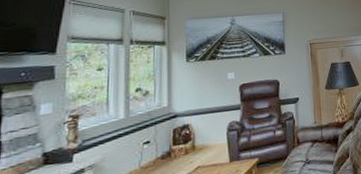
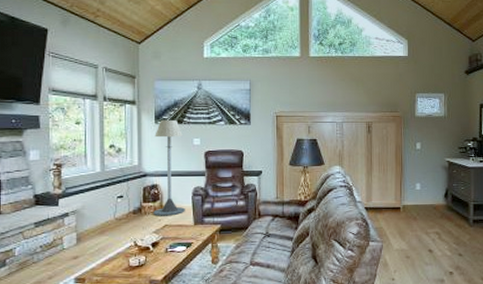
floor lamp: none [184,56,220,159] -> present [153,119,185,216]

